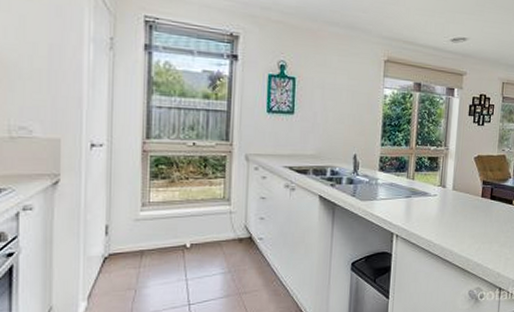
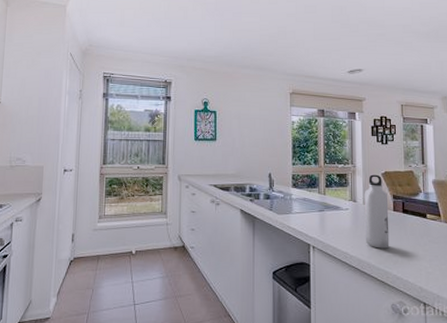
water bottle: none [450,158,478,236] -> present [364,174,390,249]

